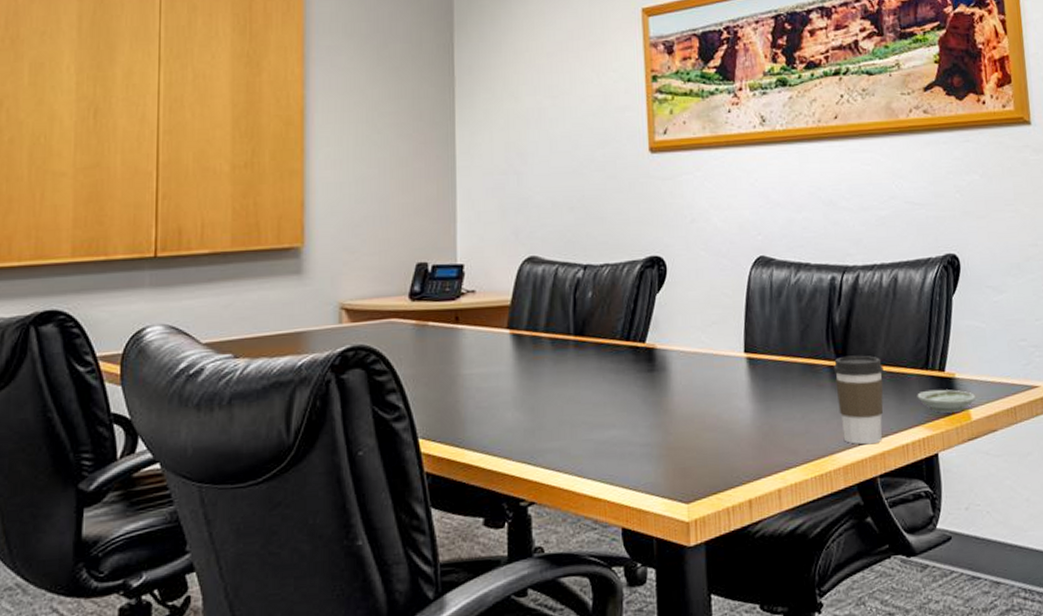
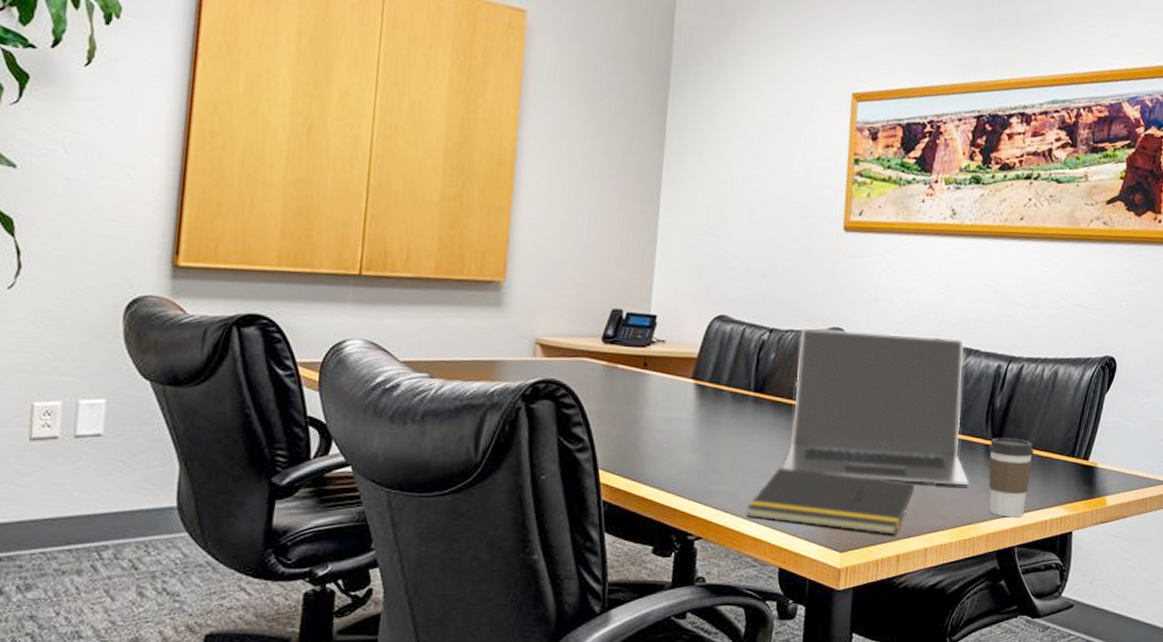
notepad: none [580,415,759,479] -> present [747,468,915,536]
laptop: none [612,254,819,418] -> present [782,327,970,486]
saucer: present [917,389,976,413] -> none [1060,475,1114,497]

